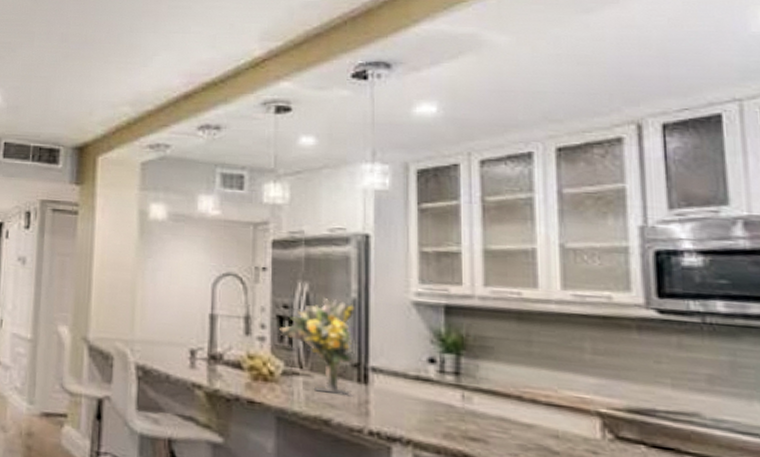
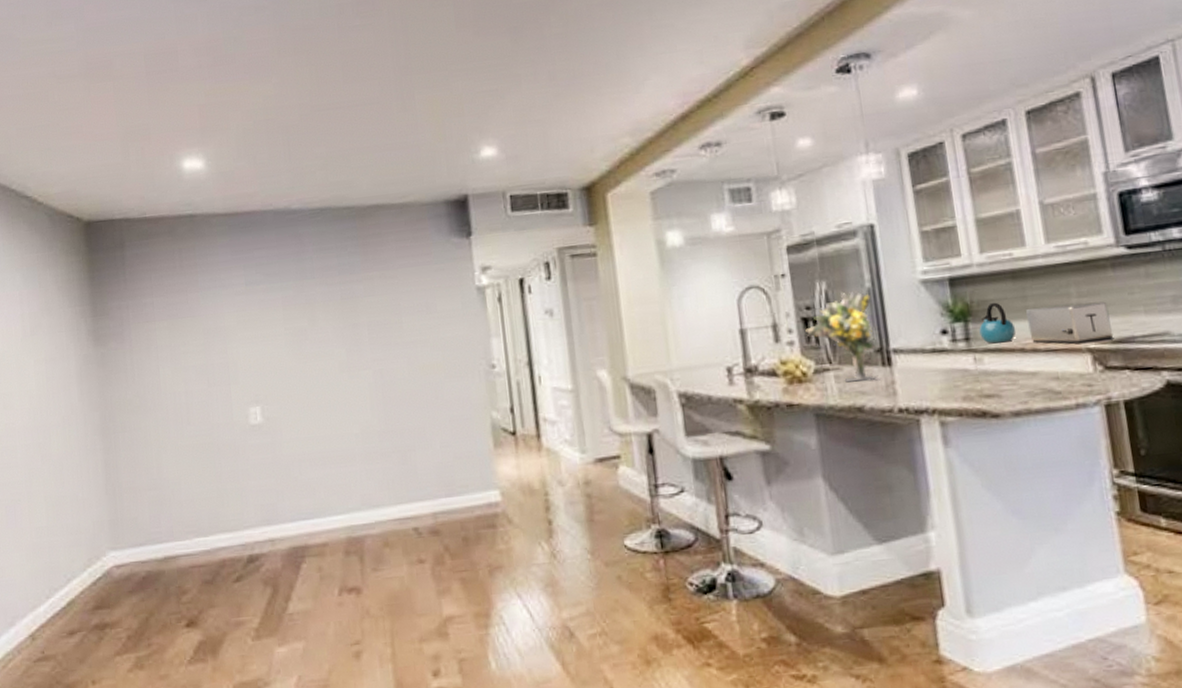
kettle: none [472,340,515,386] -> present [979,302,1017,344]
toaster: none [529,354,631,408] -> present [1026,301,1114,345]

